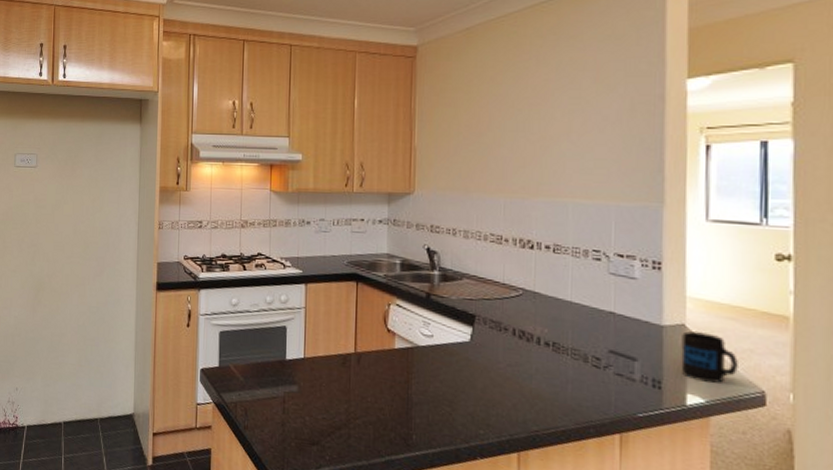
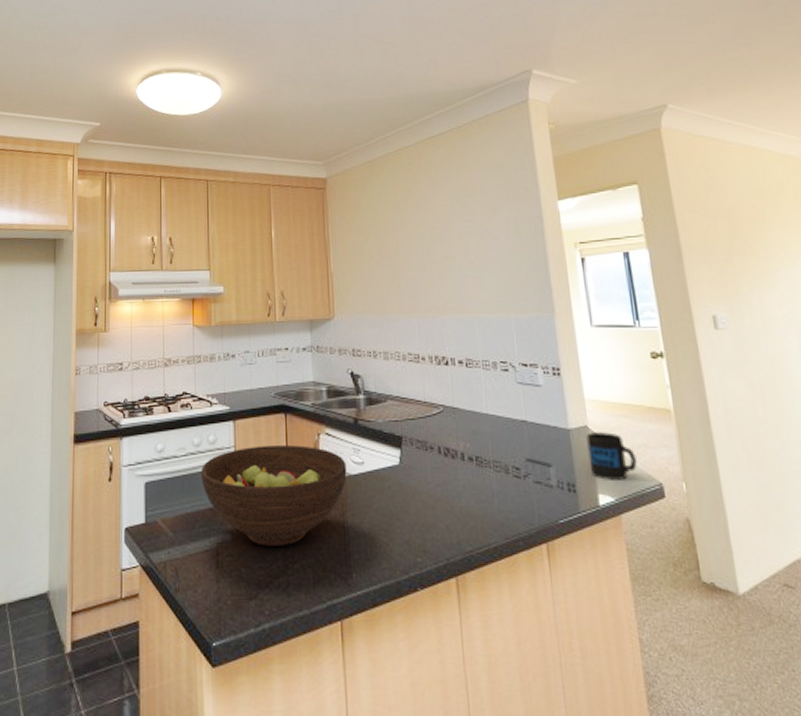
fruit bowl: none [272,309,415,403] -> present [201,445,347,546]

